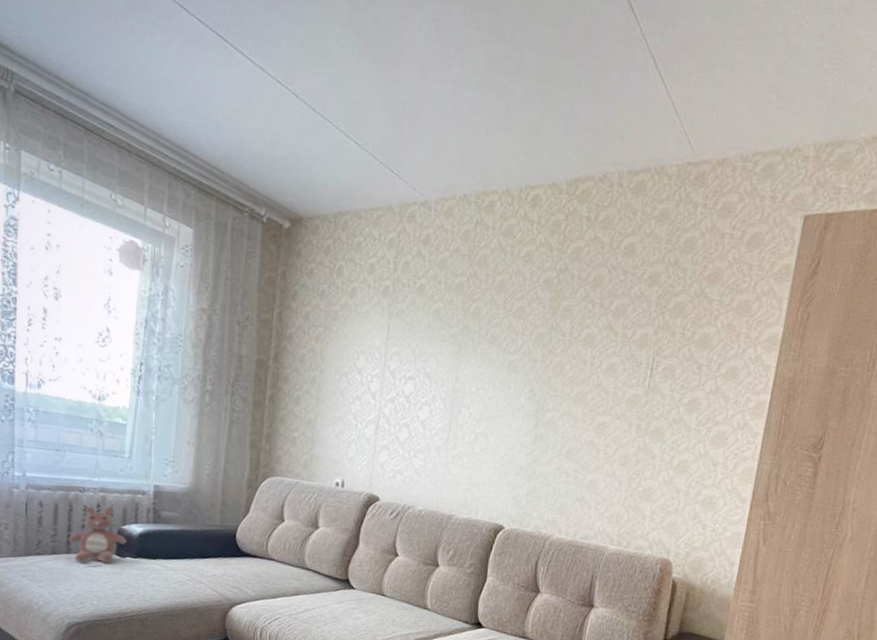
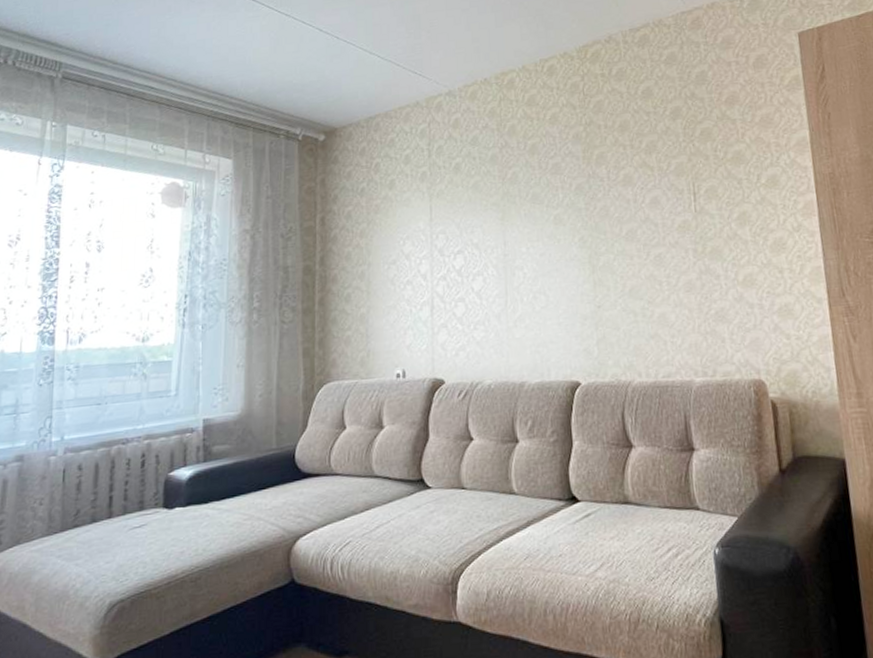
stuffed animal: present [68,507,127,563] -> none [109,455,176,527]

